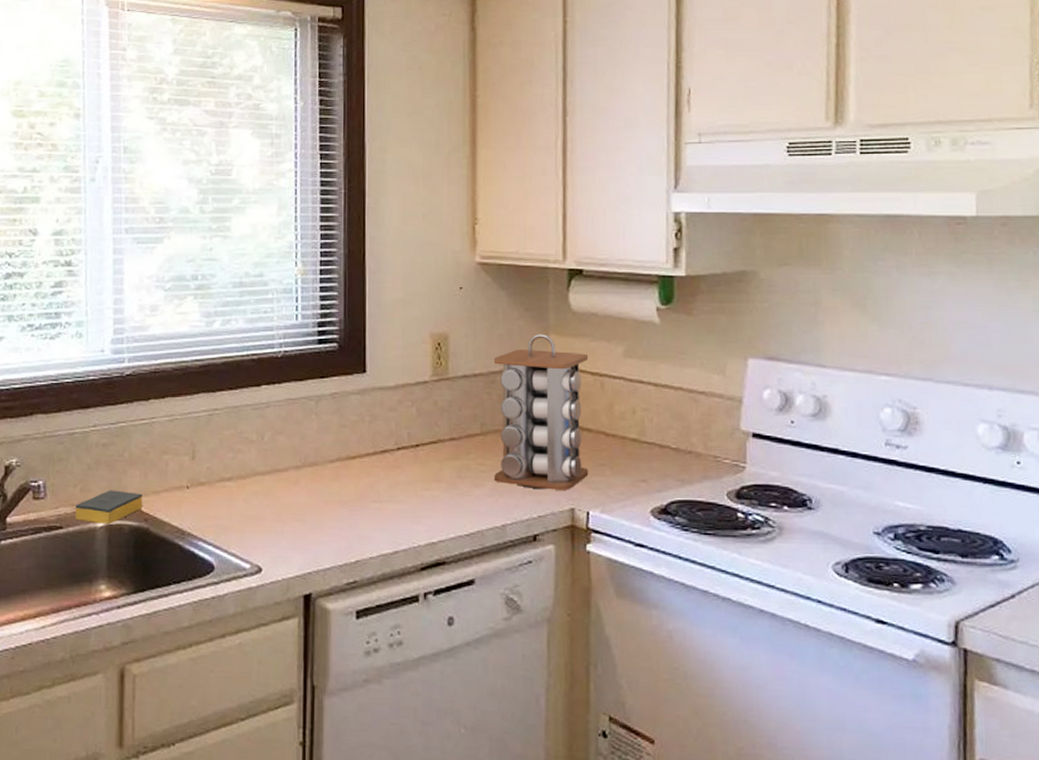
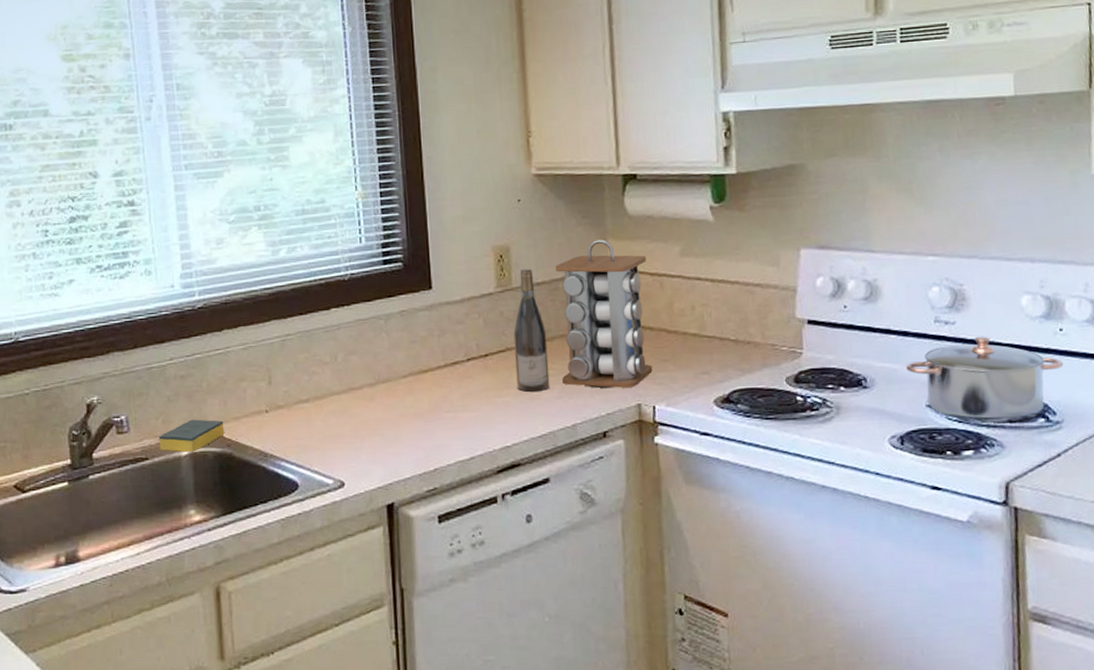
wine bottle: none [447,358,481,487] -> present [513,268,550,392]
cooking pot: none [854,463,1020,557] -> present [906,336,1063,423]

